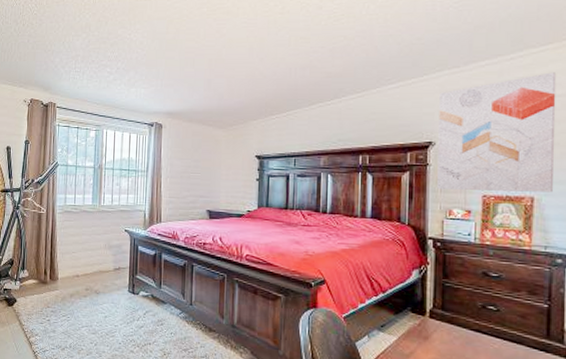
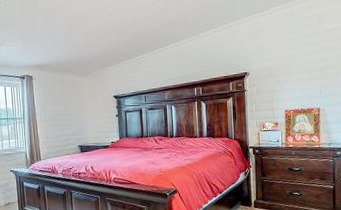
wall art: present [437,72,557,193] -> none [250,11,332,110]

